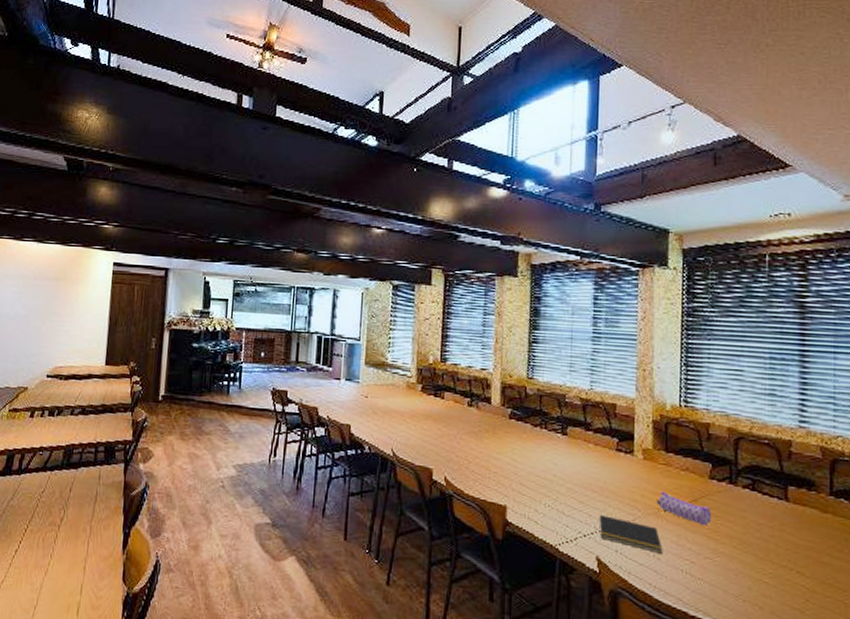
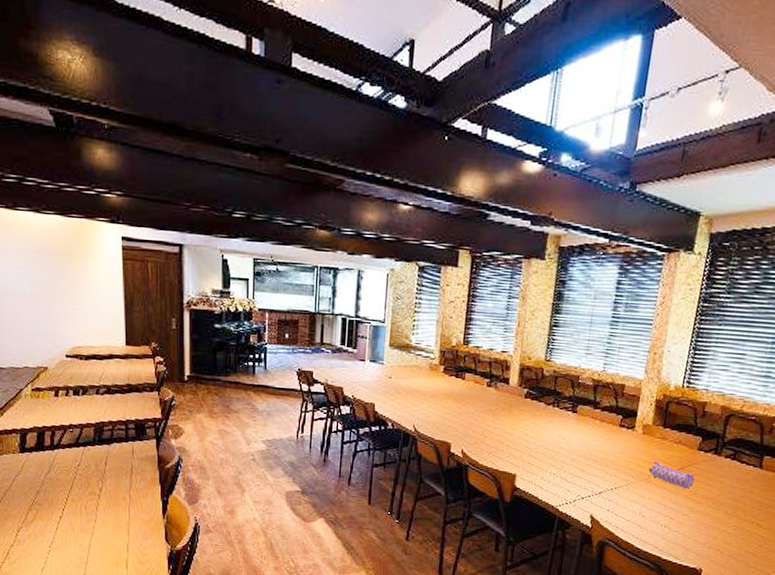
notepad: present [599,515,663,554] -> none [596,481,649,512]

